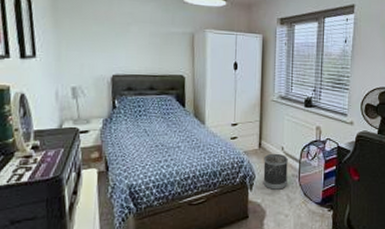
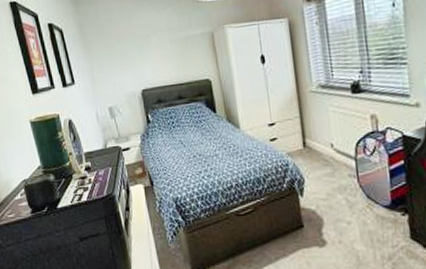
wastebasket: present [263,153,288,190] -> none [311,151,344,194]

